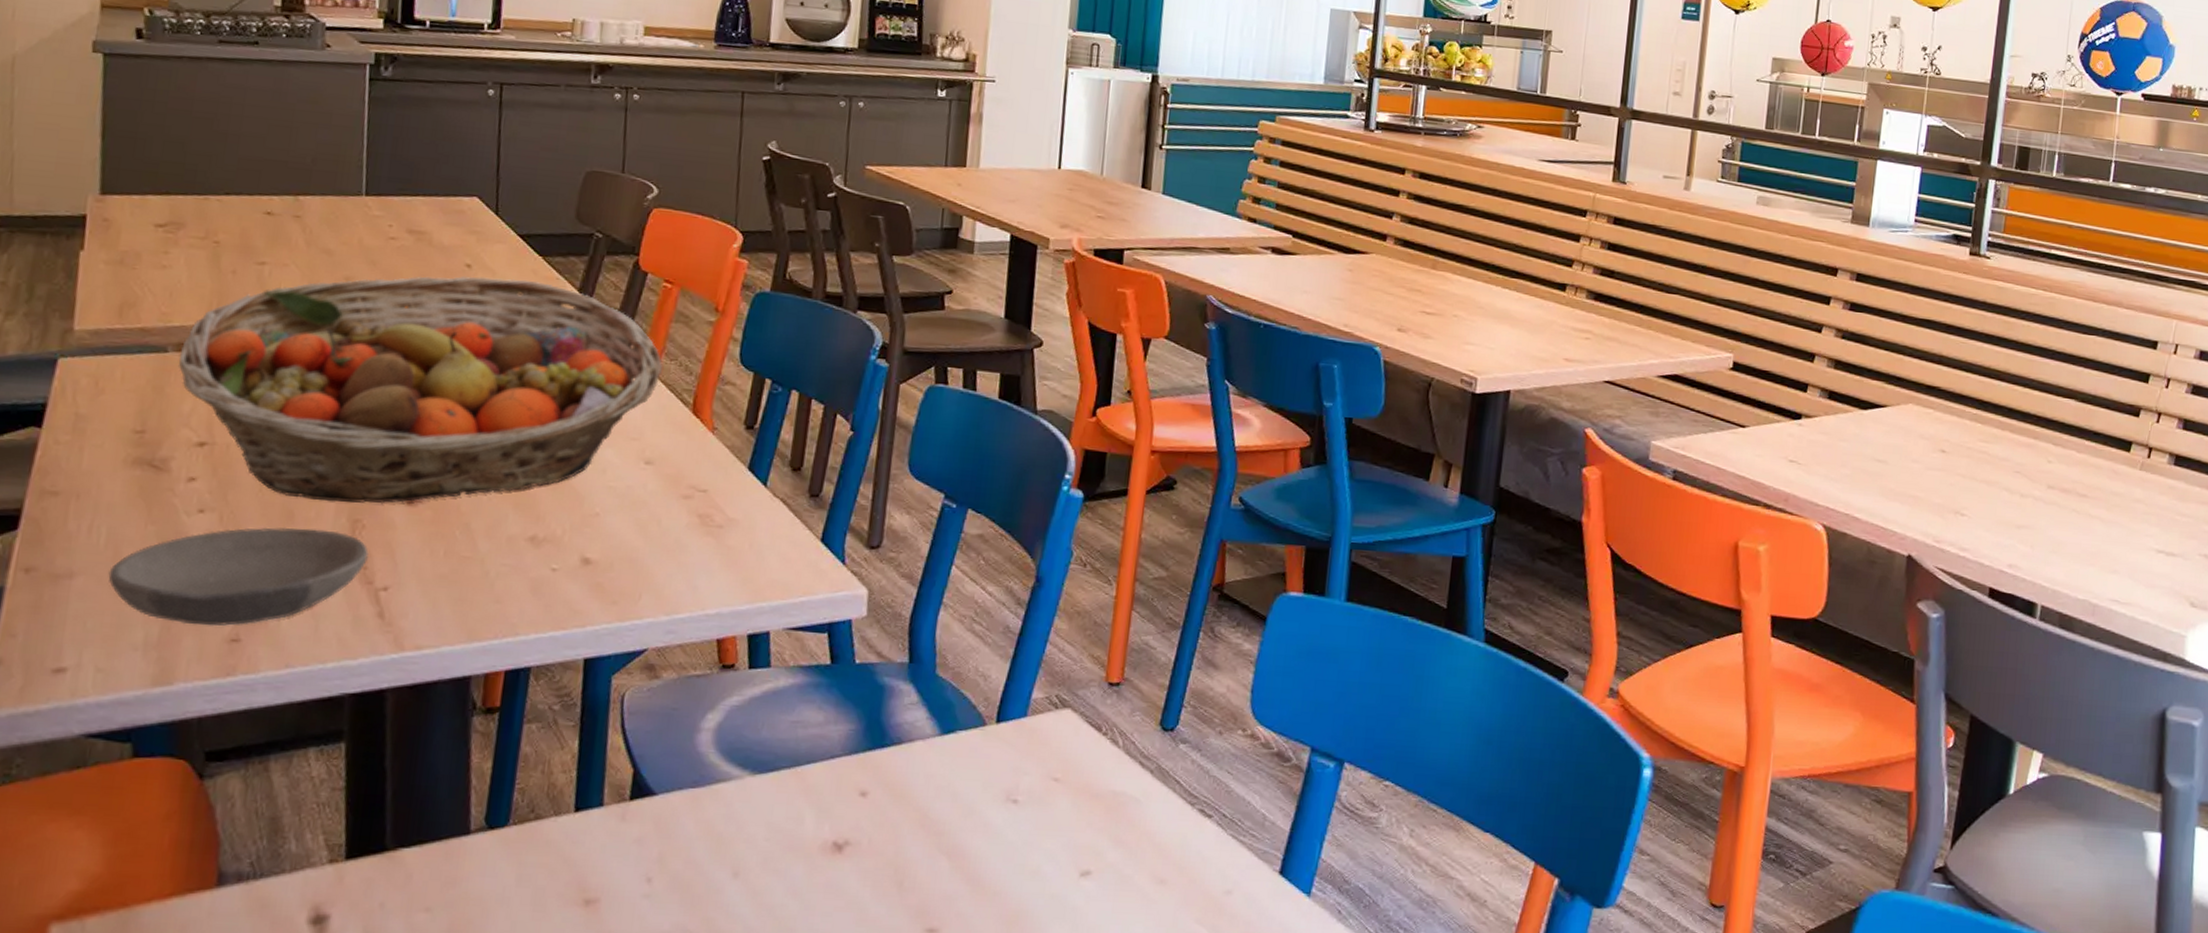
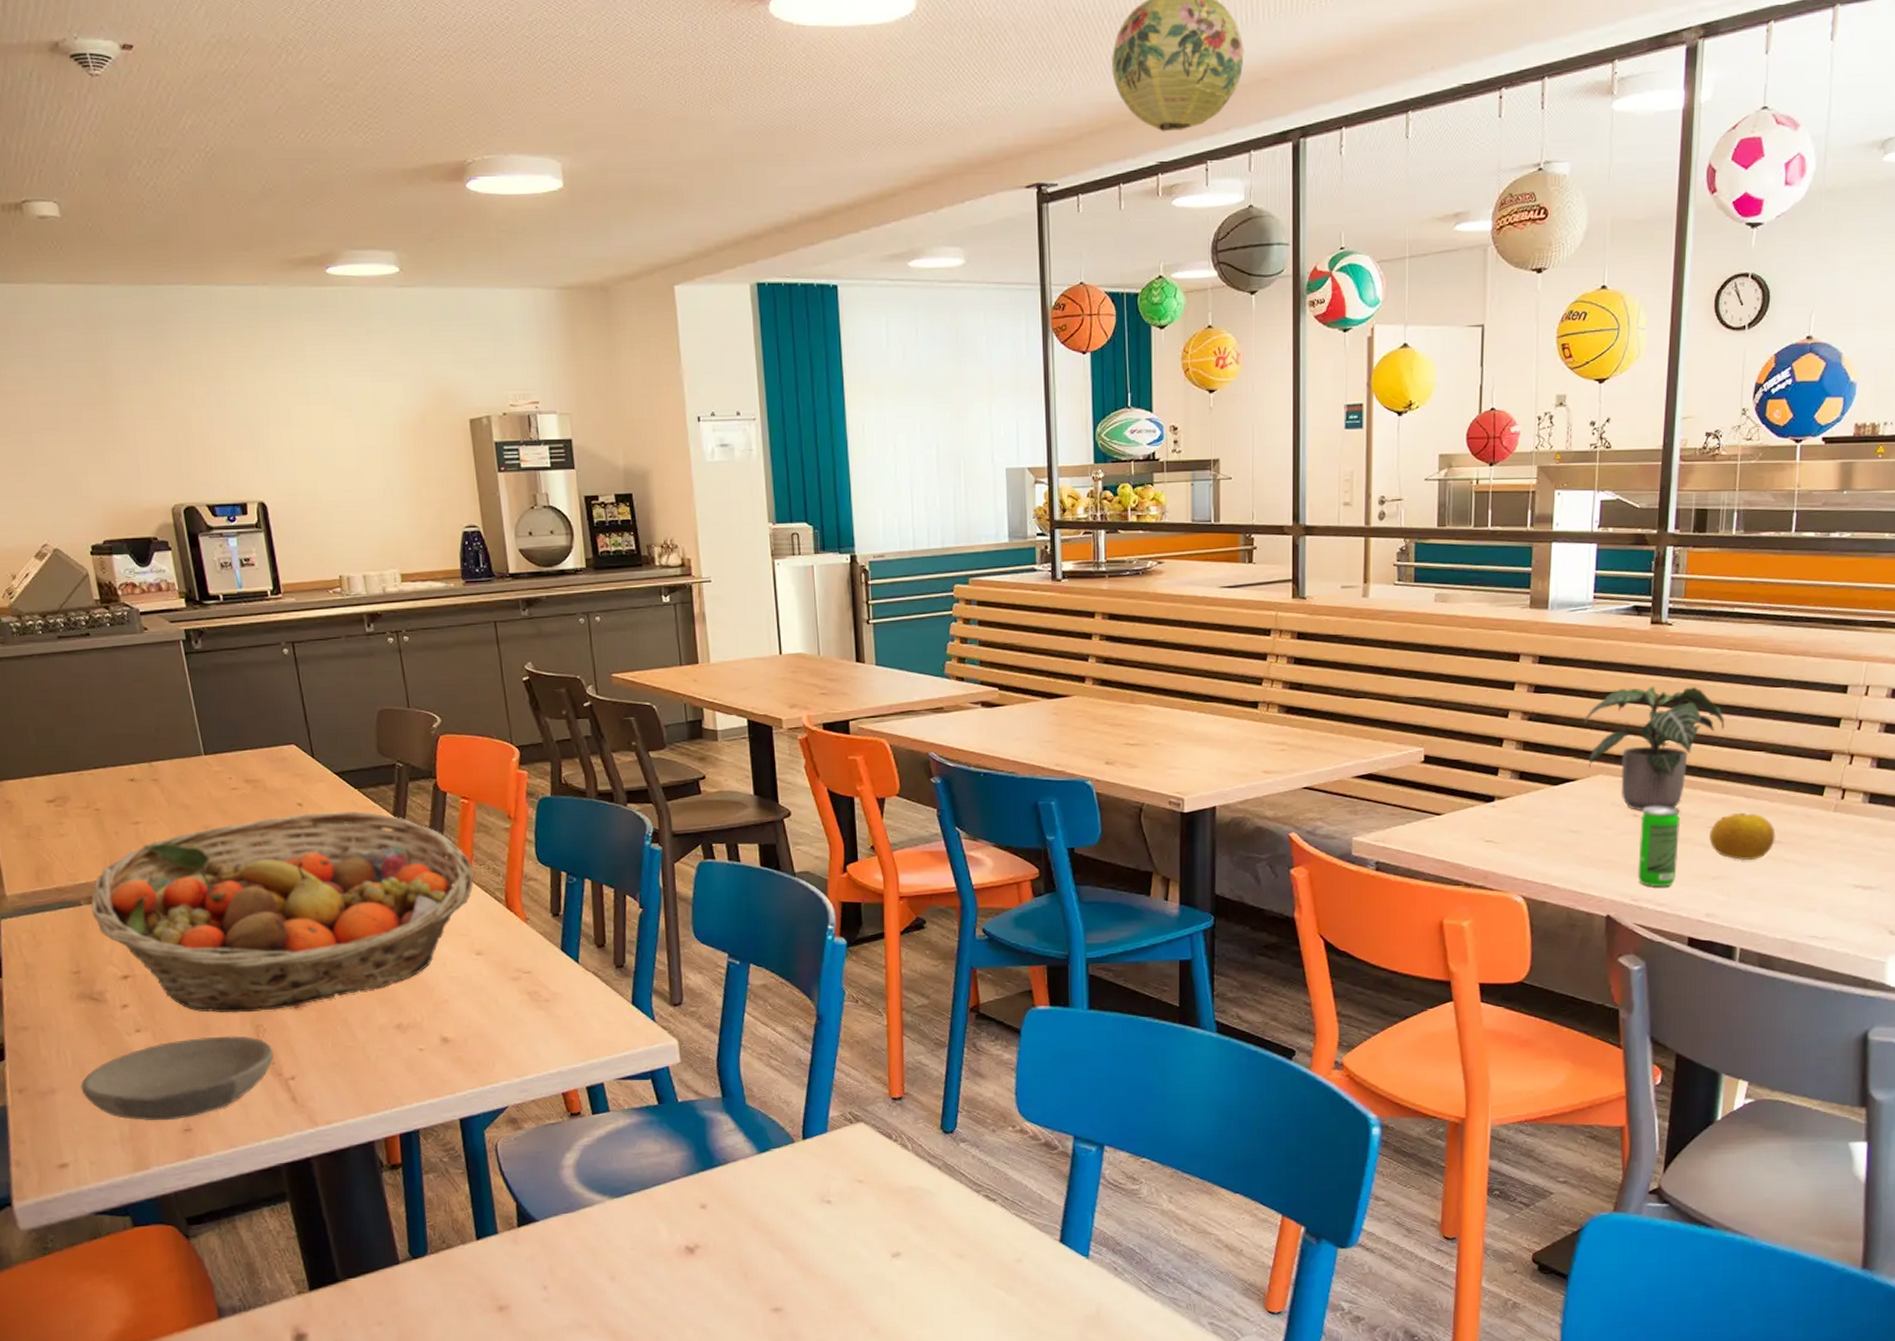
potted plant: none [1897,316,2038,448] -> present [1583,686,1725,811]
beverage can: none [1942,443,1988,530] -> present [1637,806,1681,887]
fruit: none [2015,460,2082,512] -> present [1708,812,1776,861]

